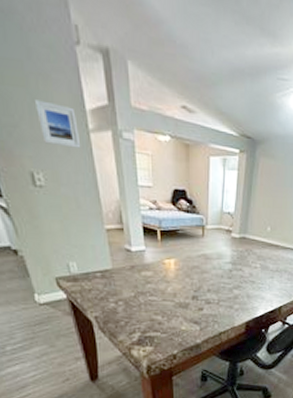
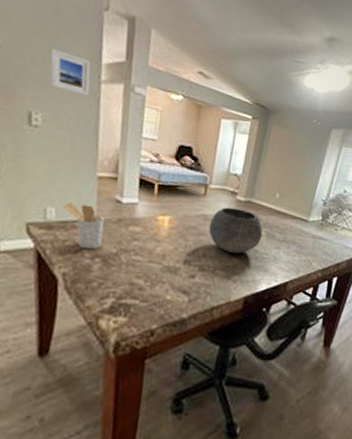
utensil holder: none [83,256,121,295] -> present [64,202,105,250]
bowl: none [210,245,257,286] -> present [208,207,263,254]

